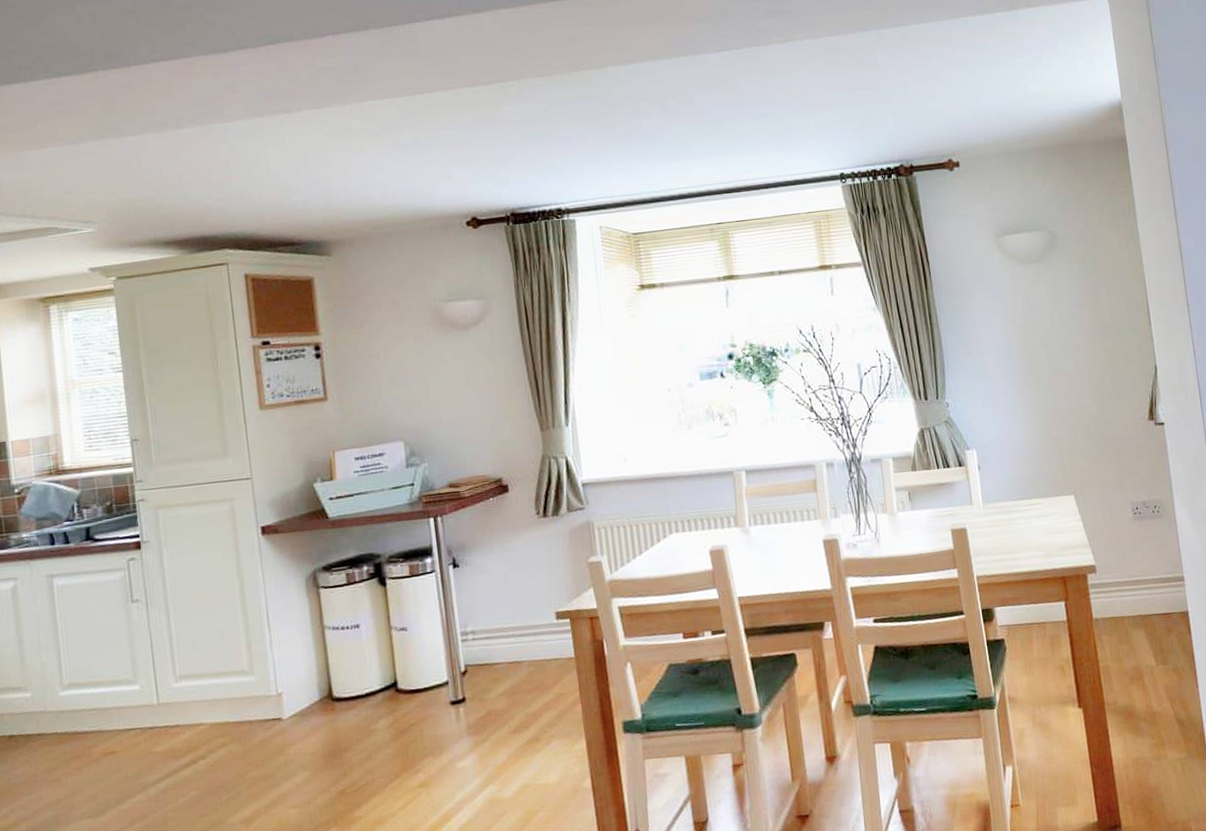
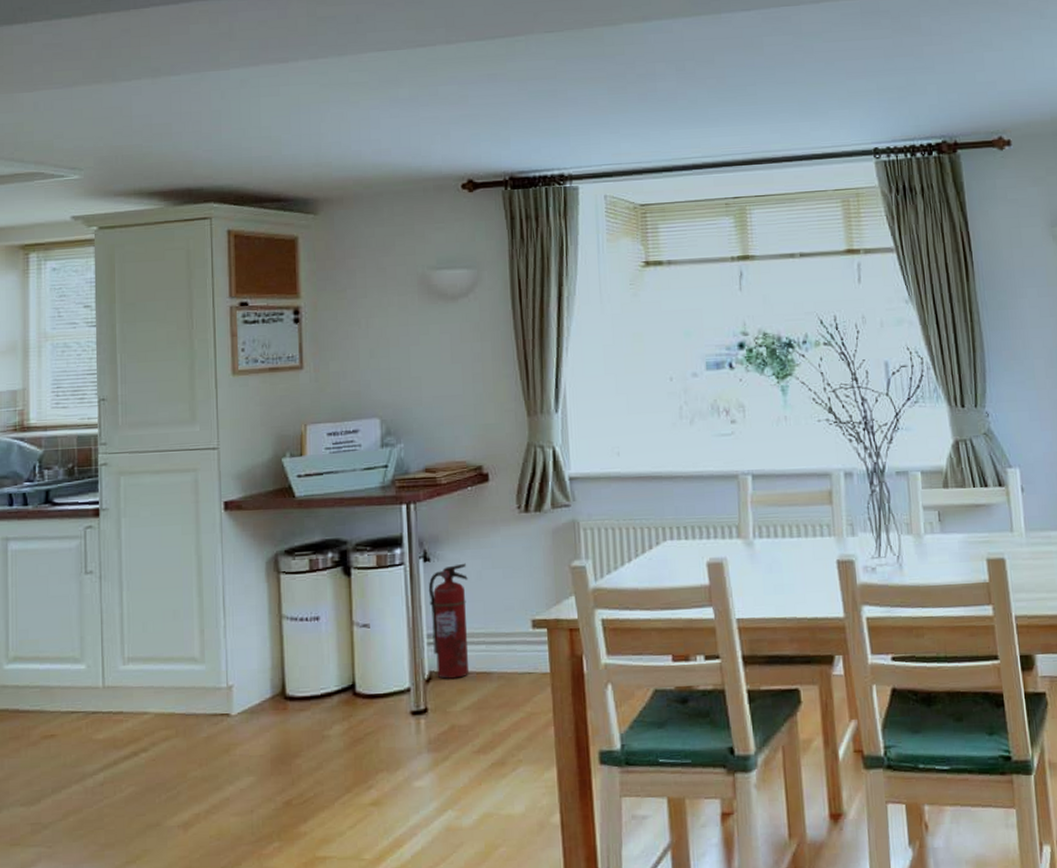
fire extinguisher: none [459,566,502,671] -> present [428,563,470,679]

